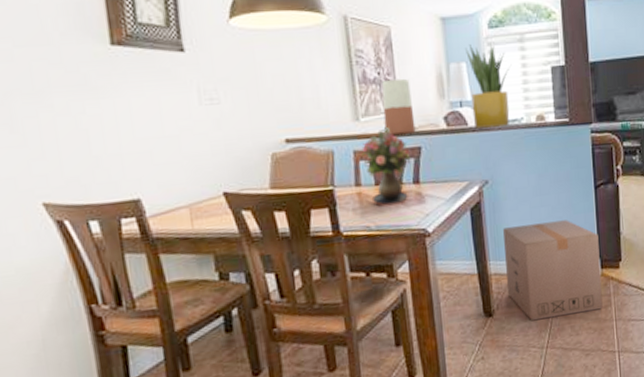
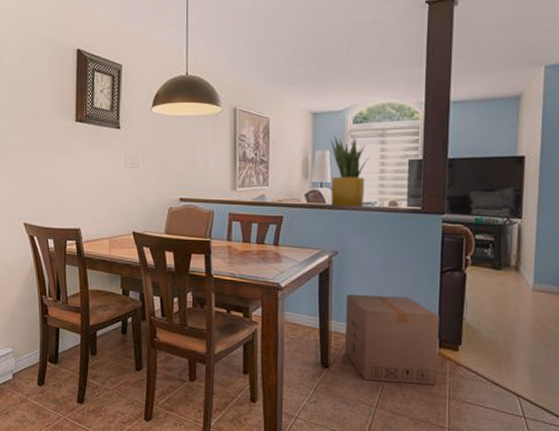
bouquet: present [361,127,411,206] -> none [235,198,274,260]
vase: present [382,78,416,136] -> none [255,159,281,206]

